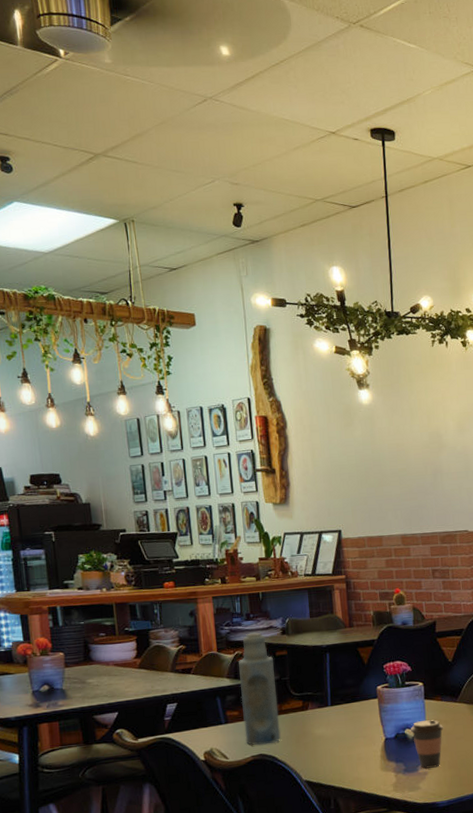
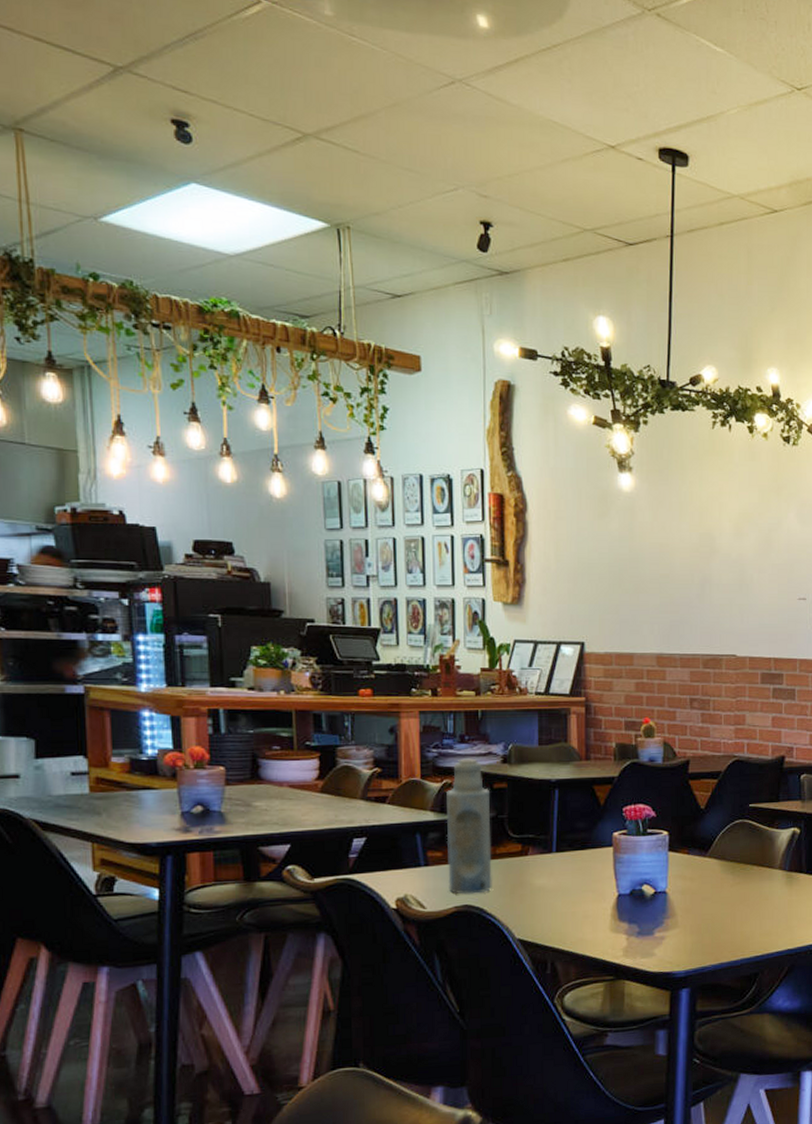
coffee cup: present [410,720,444,769] -> none [648,876,689,932]

